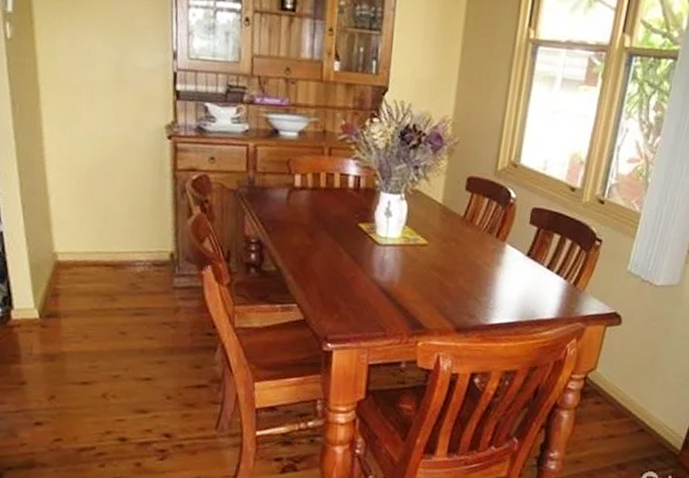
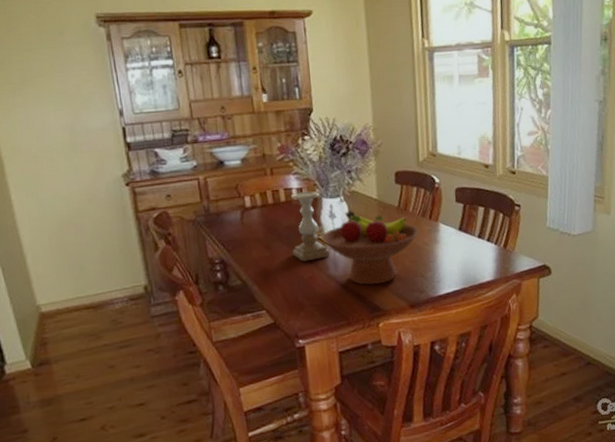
candle holder: none [338,180,379,259] -> present [291,191,331,262]
fruit bowl: none [371,211,482,299] -> present [321,210,420,285]

